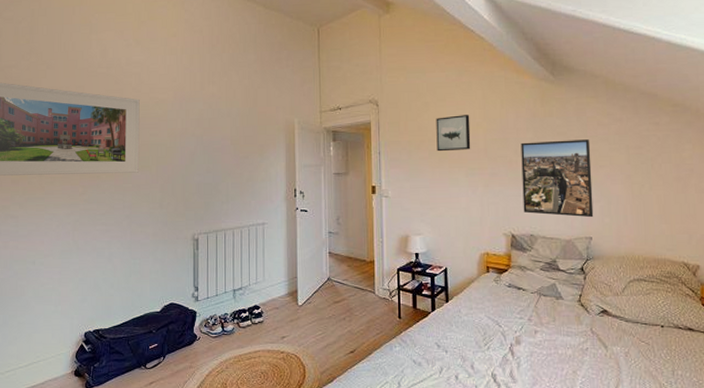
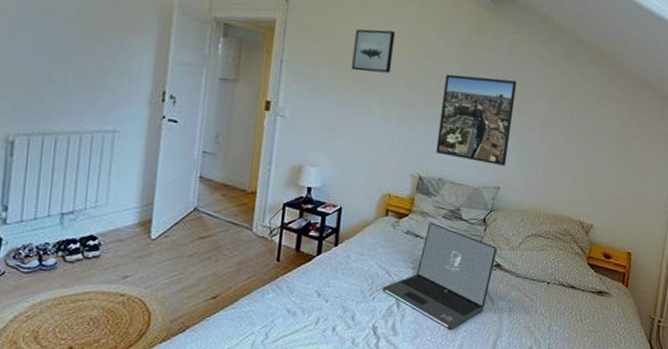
laptop: none [495,275,602,377] -> present [382,222,498,331]

